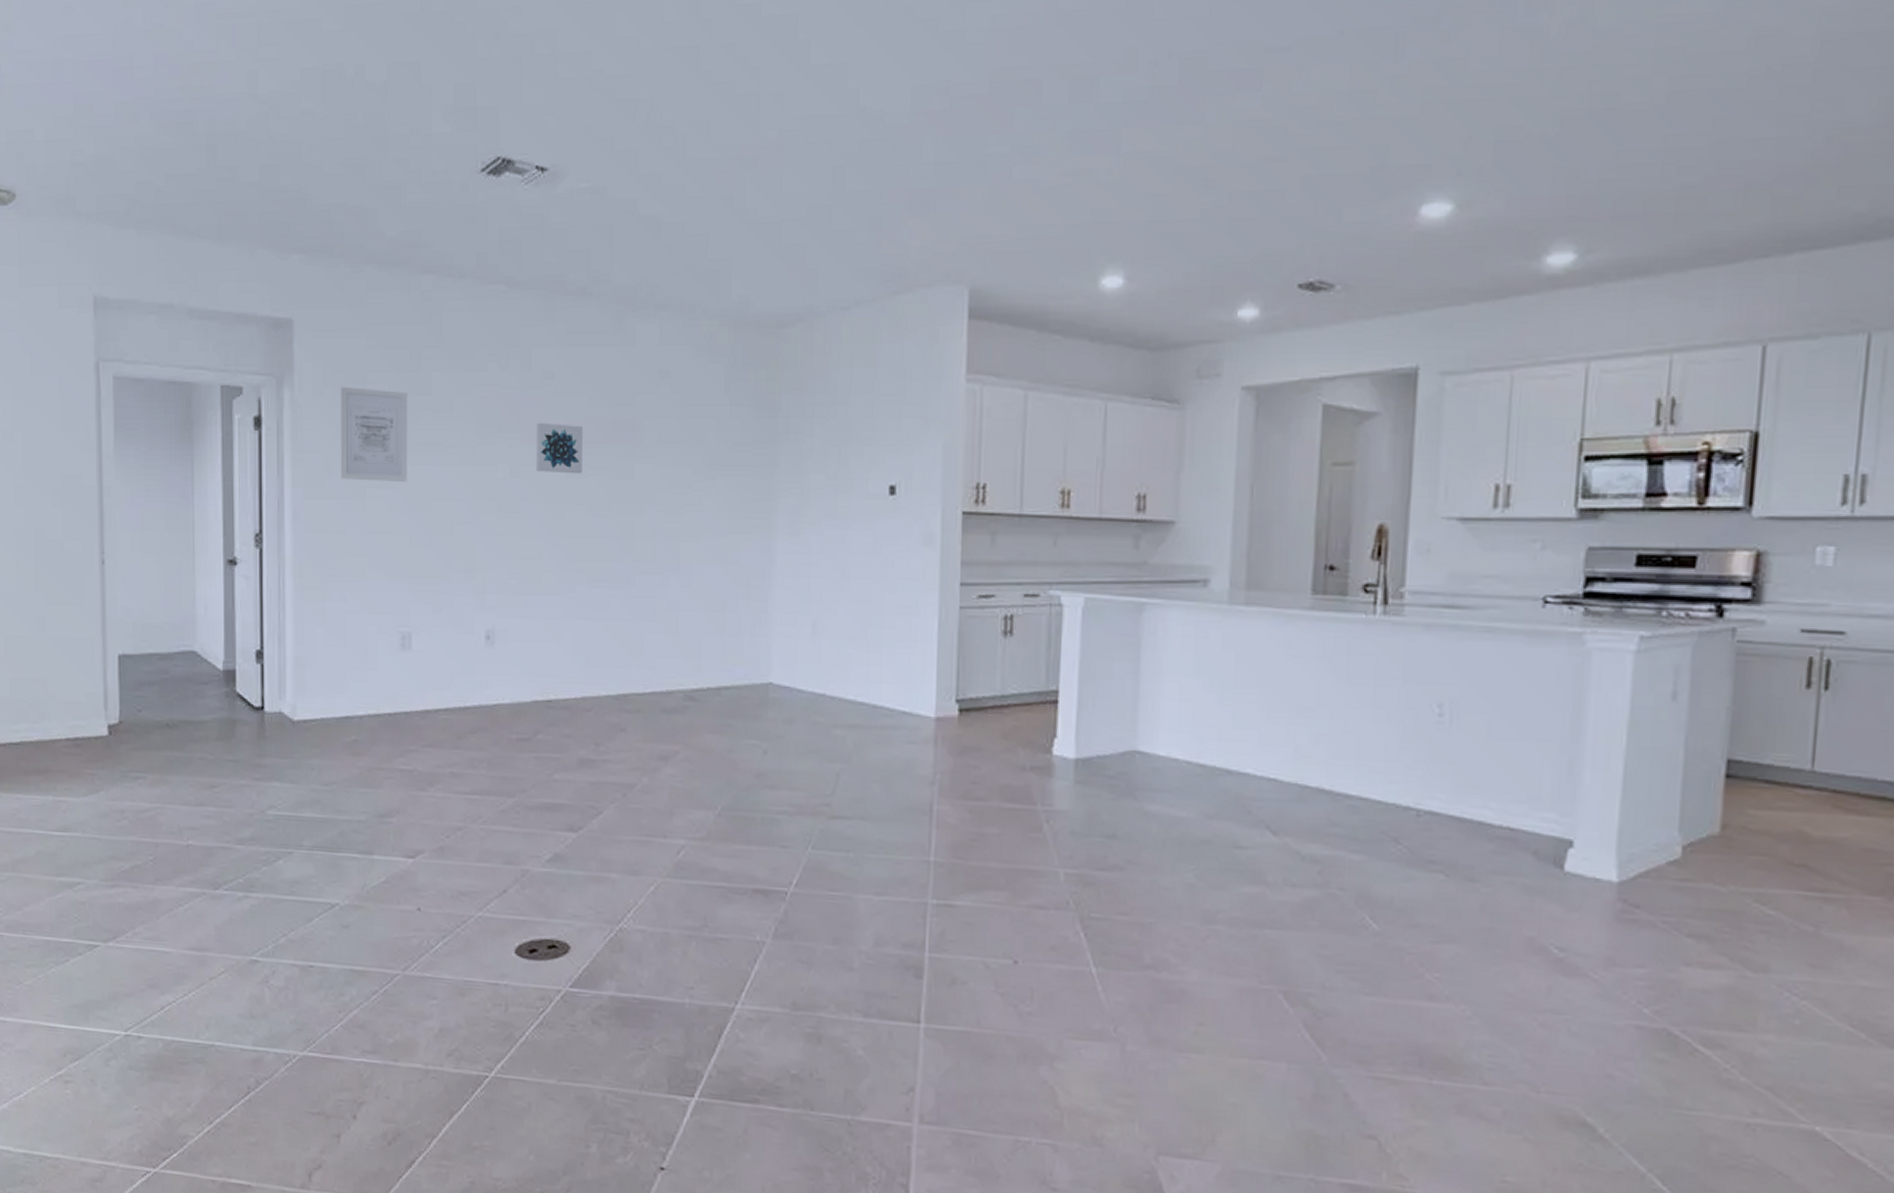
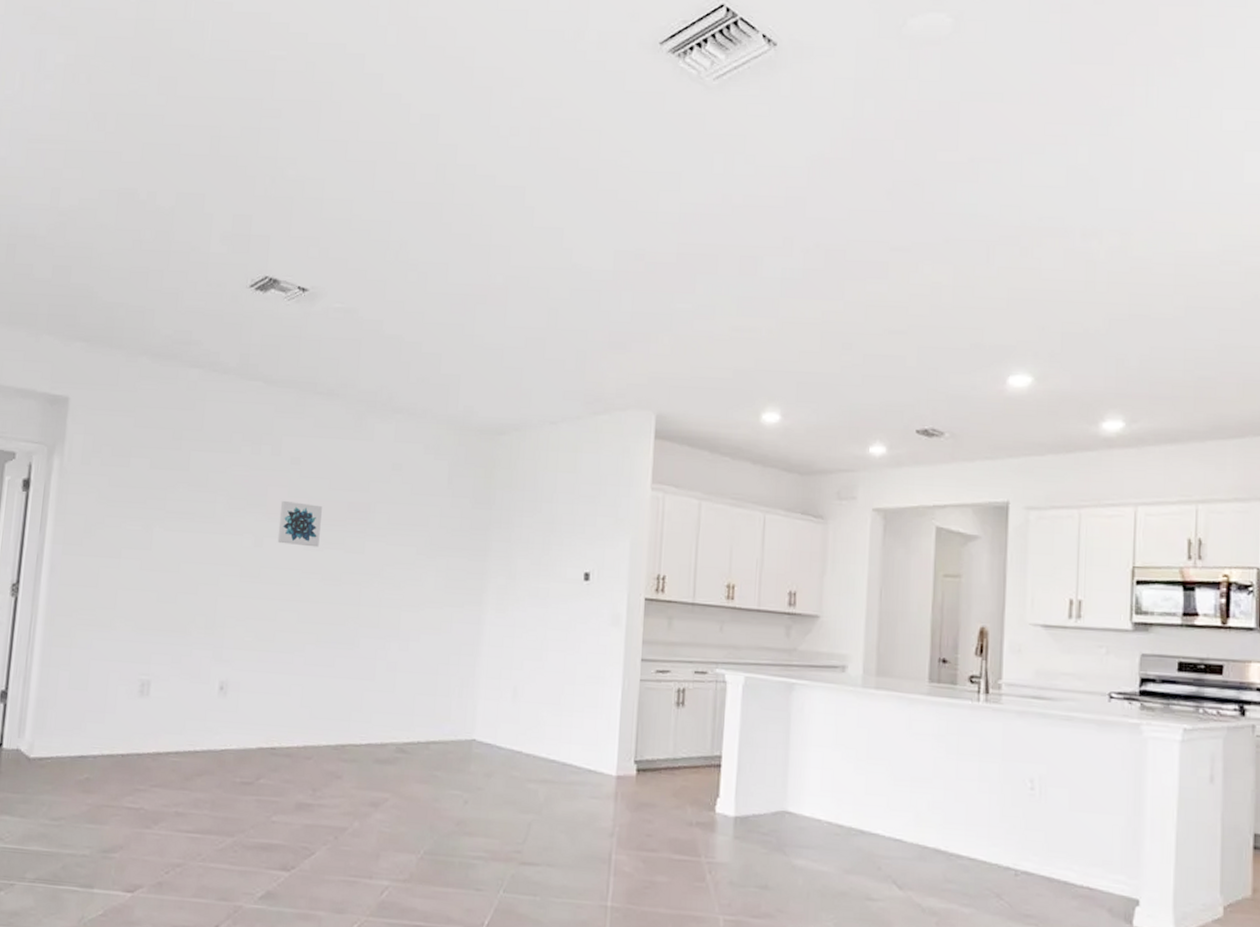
wall art: present [340,386,408,483] -> none [98,458,168,546]

